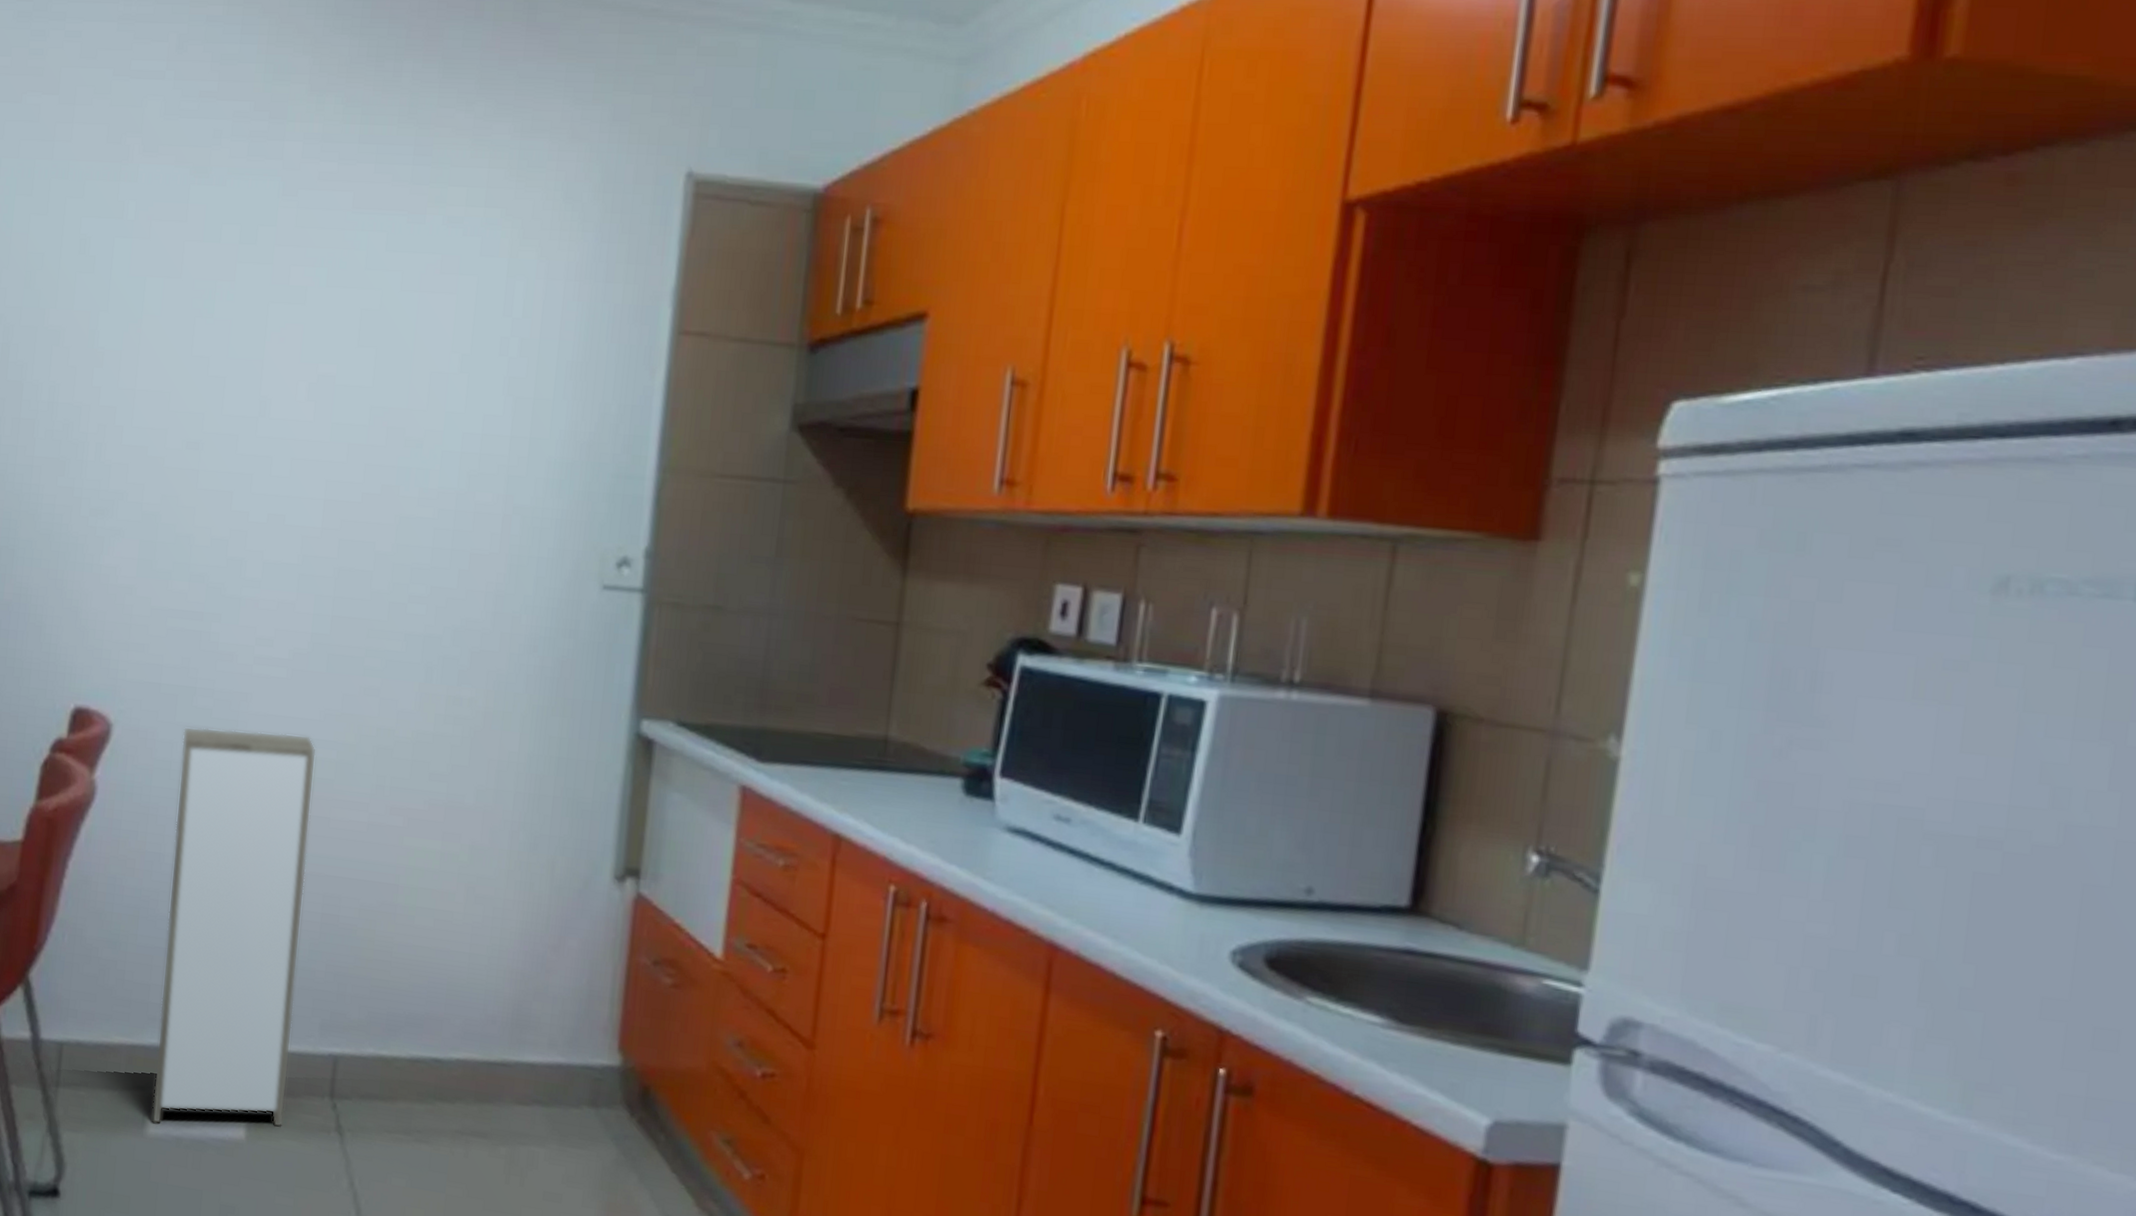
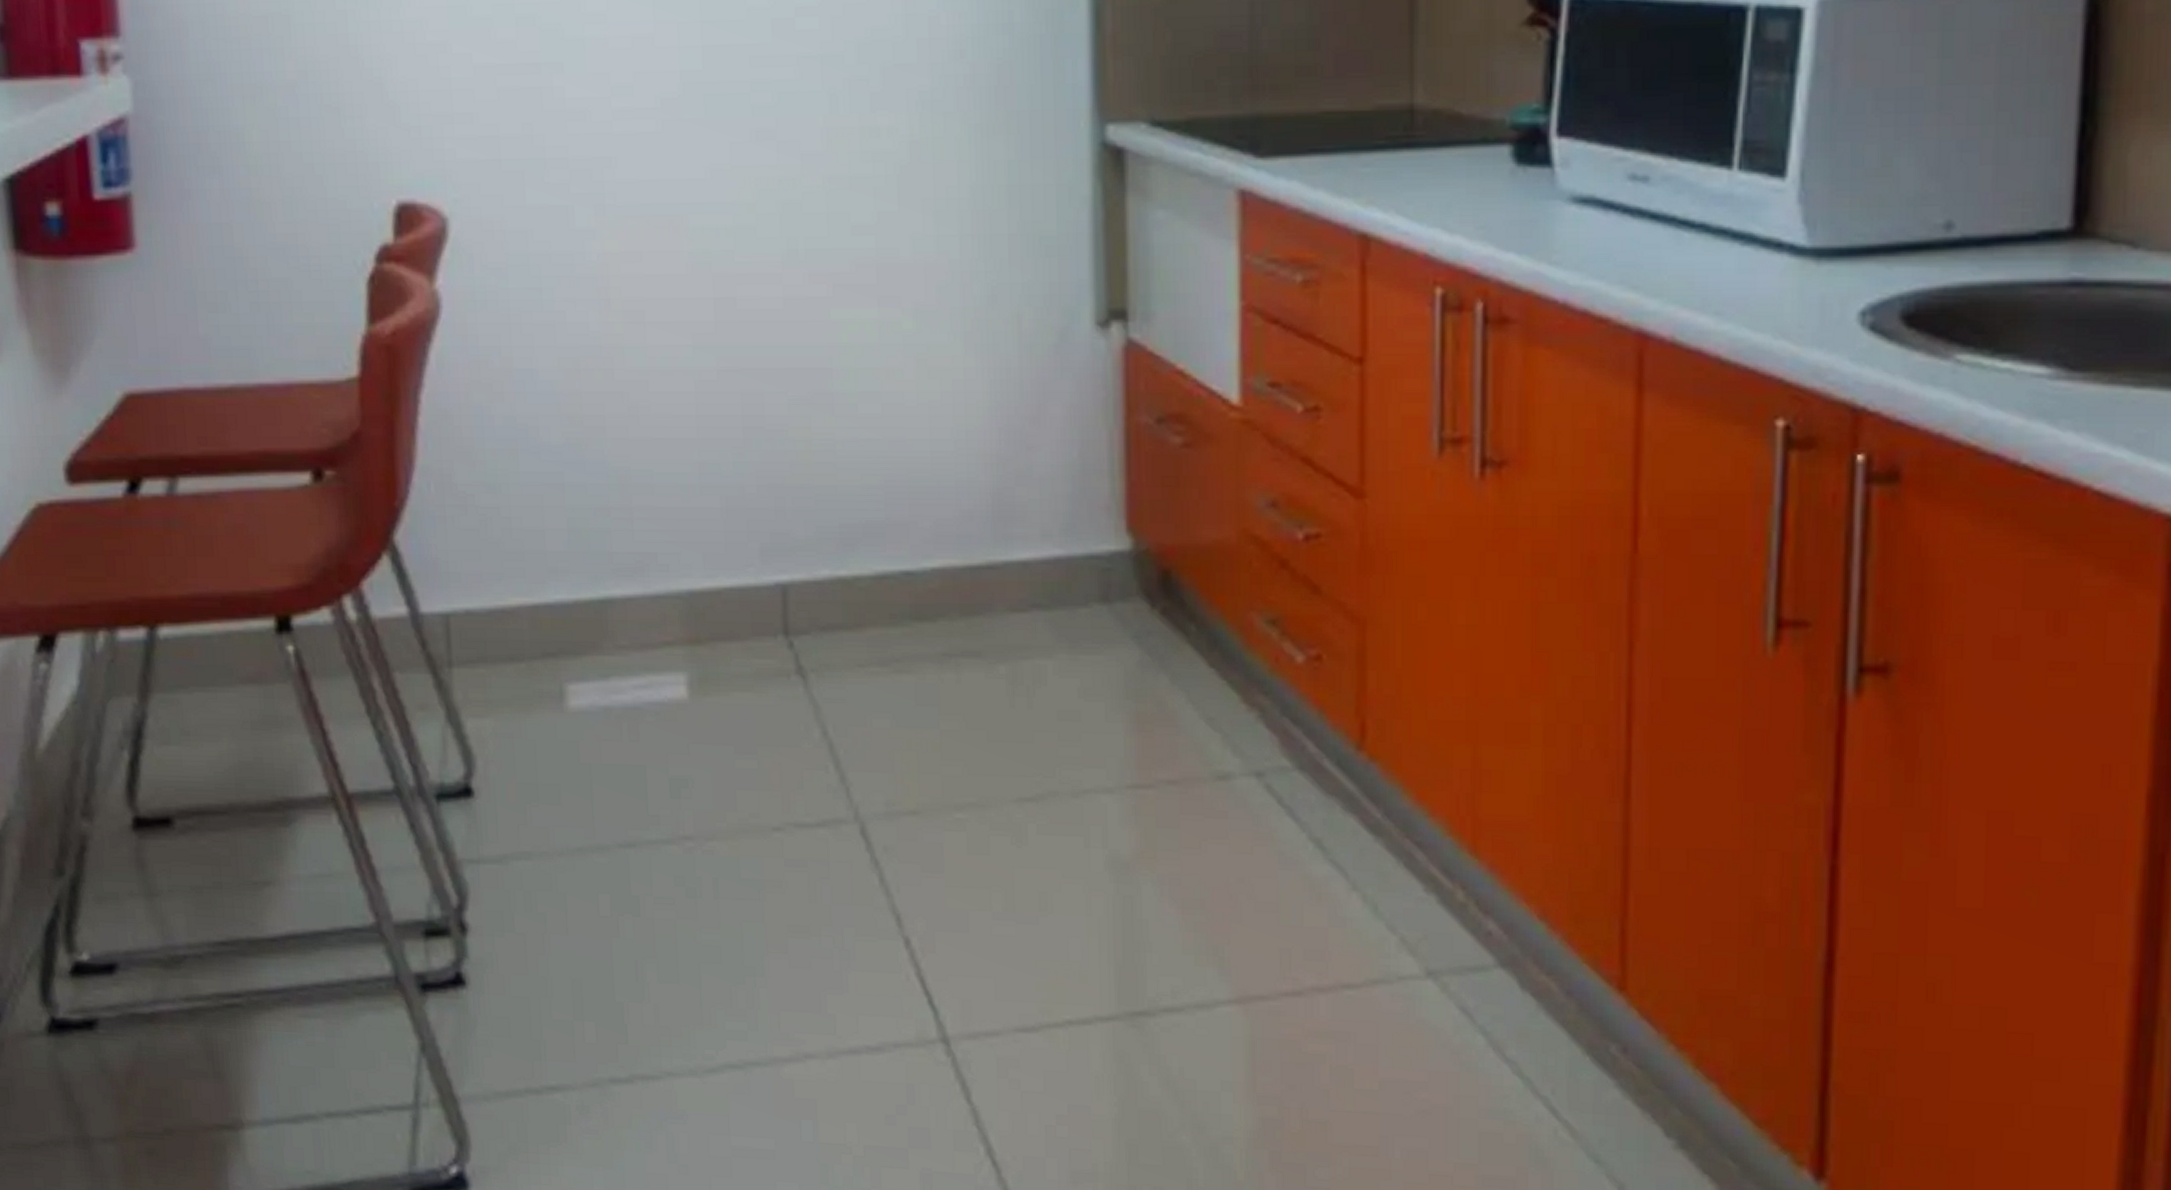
storage cabinet: present [151,726,316,1128] -> none [538,199,732,695]

